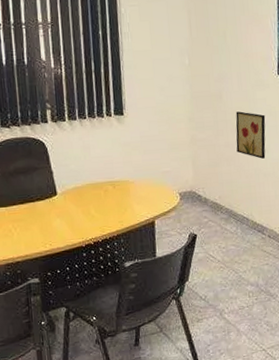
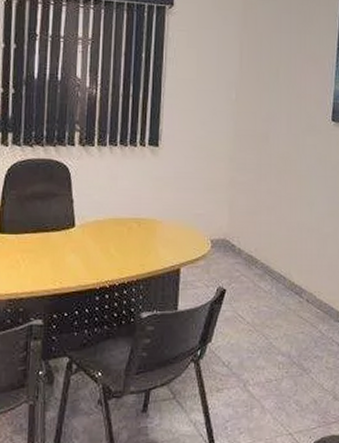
wall art: present [235,111,266,159] -> none [279,156,314,211]

